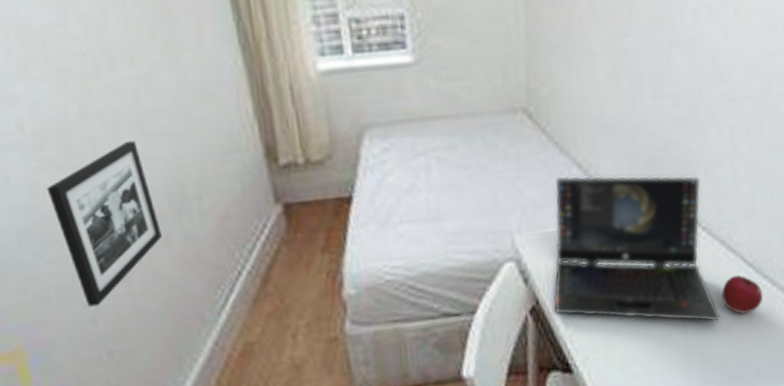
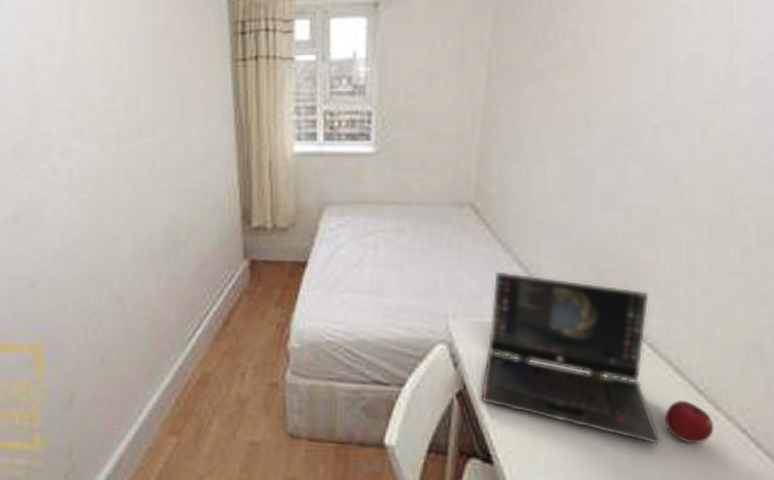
picture frame: present [46,140,162,307] -> none [79,193,154,320]

